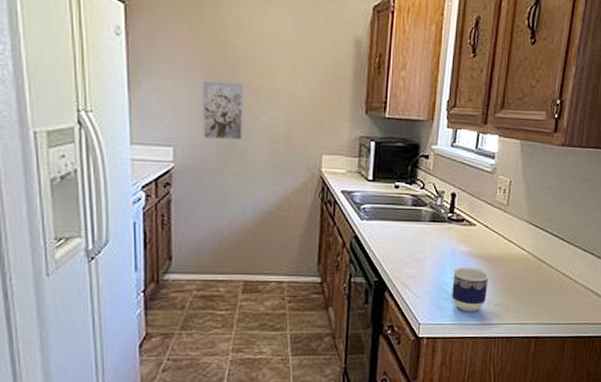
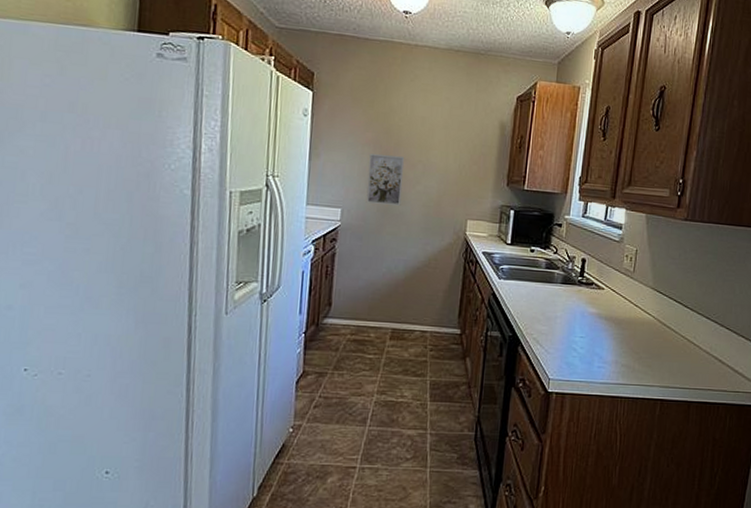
cup: present [451,267,490,312] -> none [580,327,617,371]

